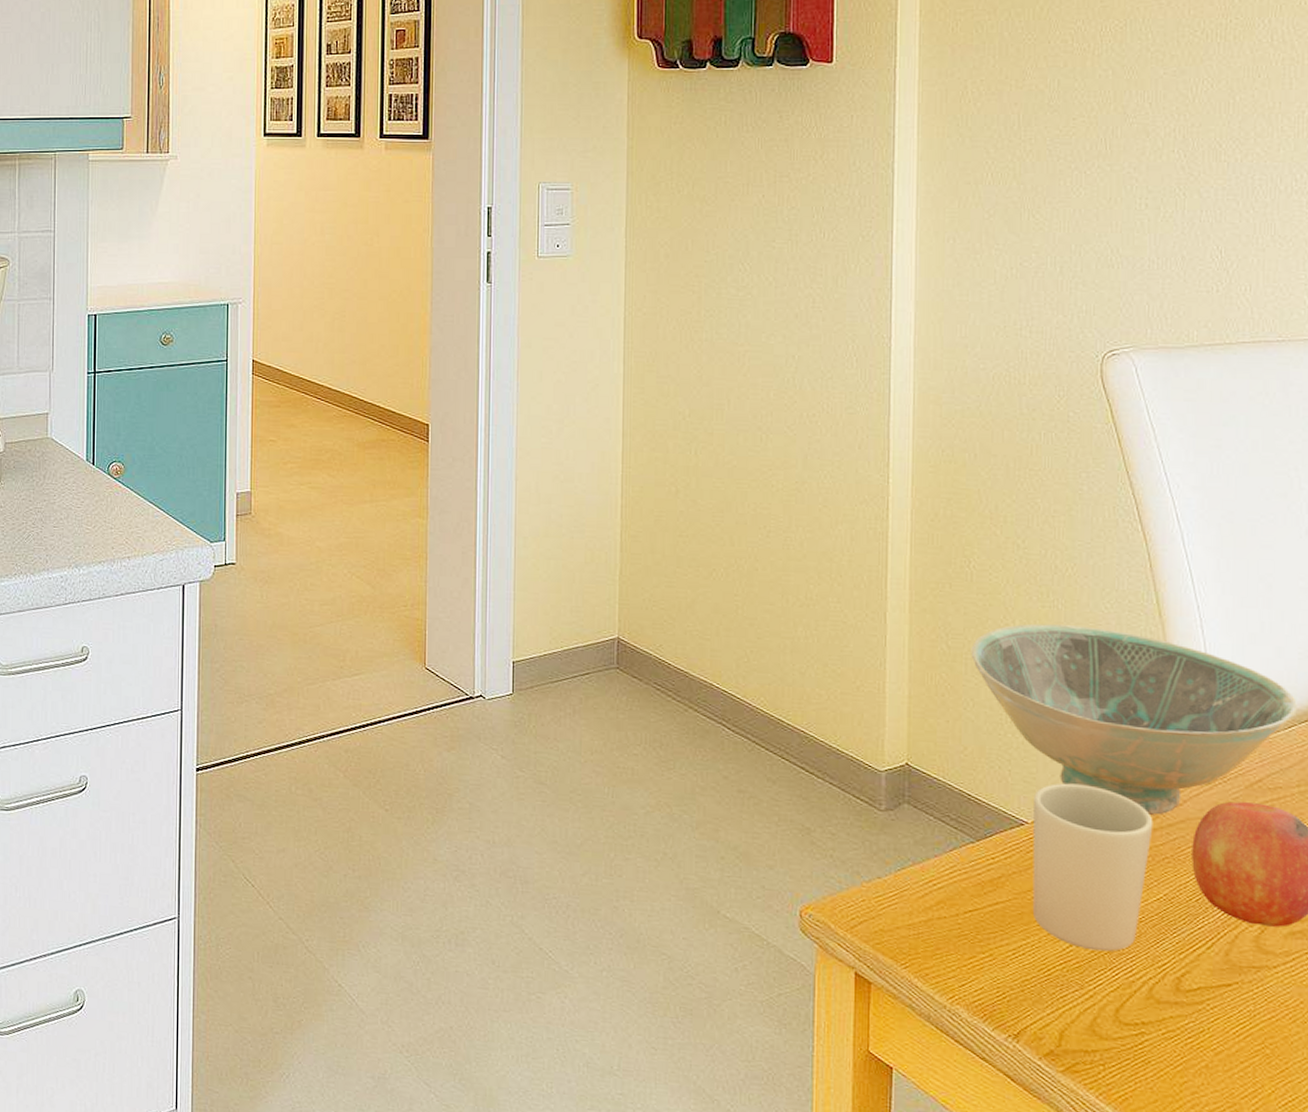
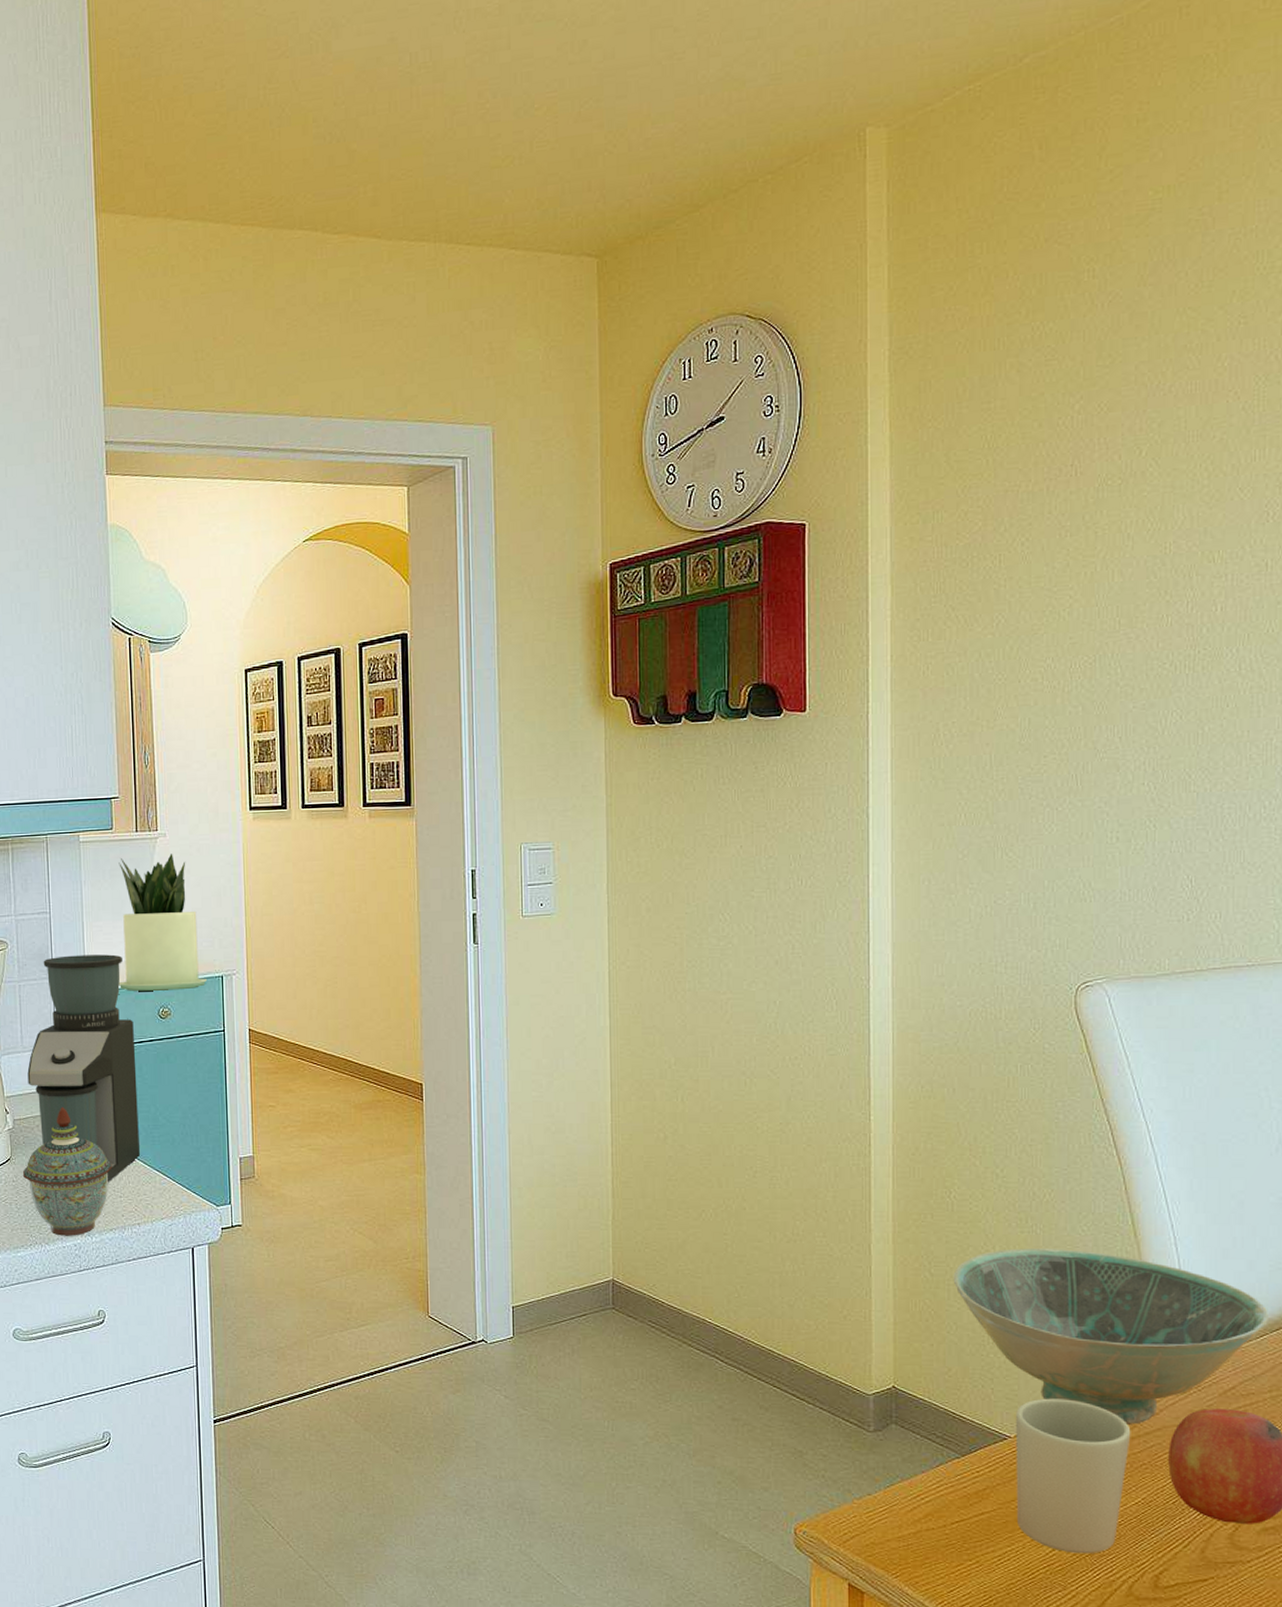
decorative jar: none [12,431,104,568] -> present [23,1106,112,1237]
coffee grinder: none [22,276,135,513] -> present [27,954,141,1183]
planter: none [121,177,212,317] -> present [118,854,207,992]

